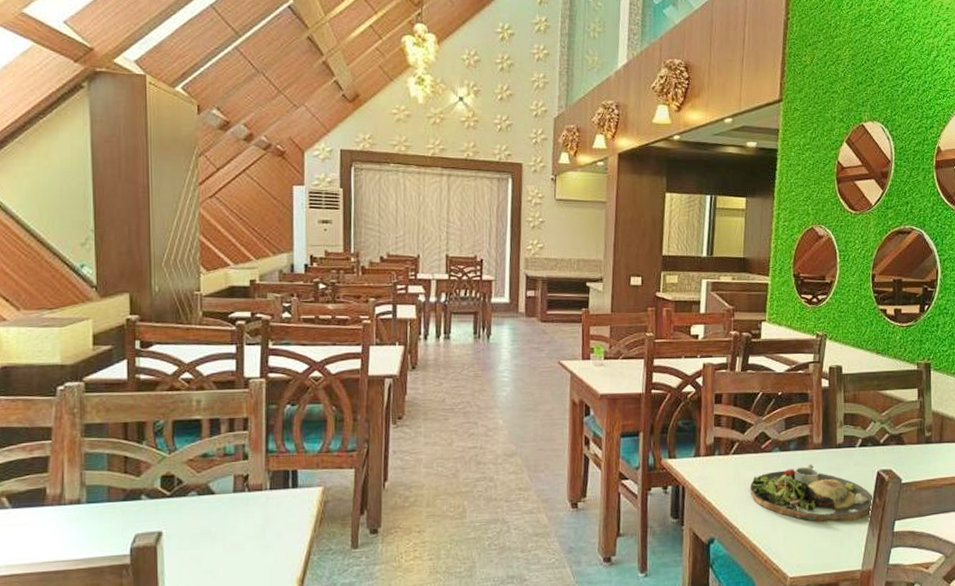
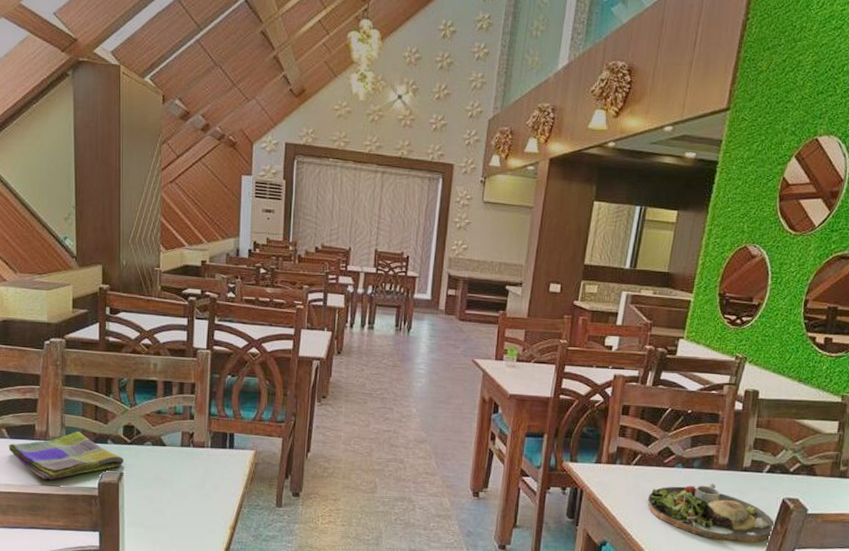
dish towel: none [10,490,162,554] -> present [8,431,124,481]

